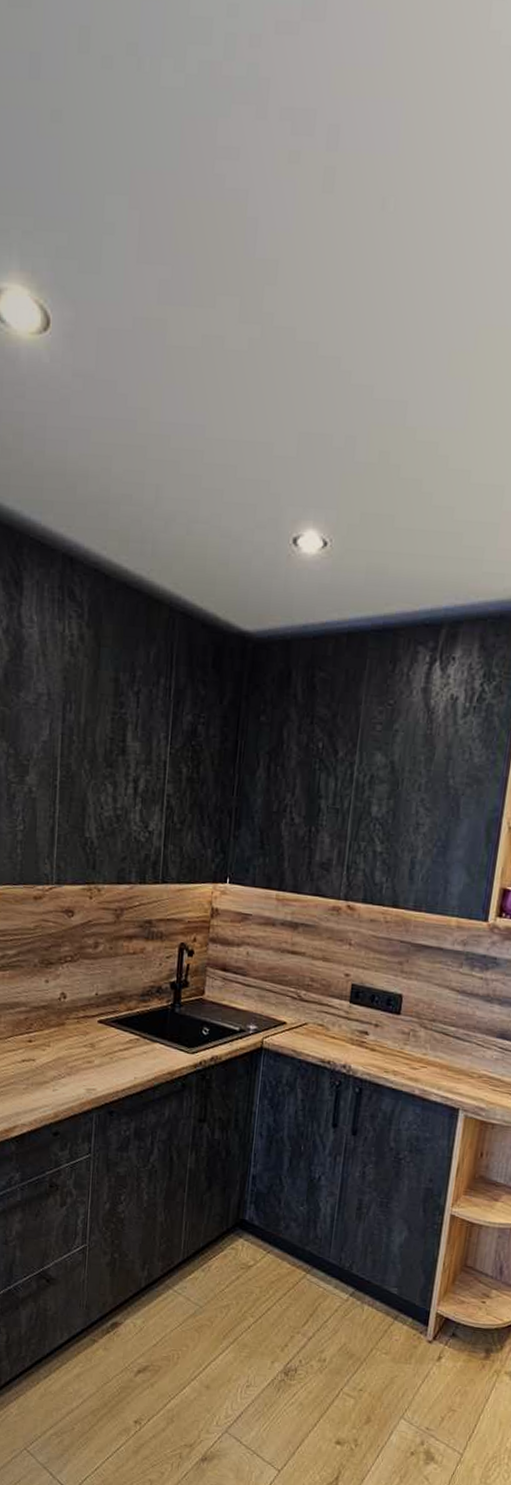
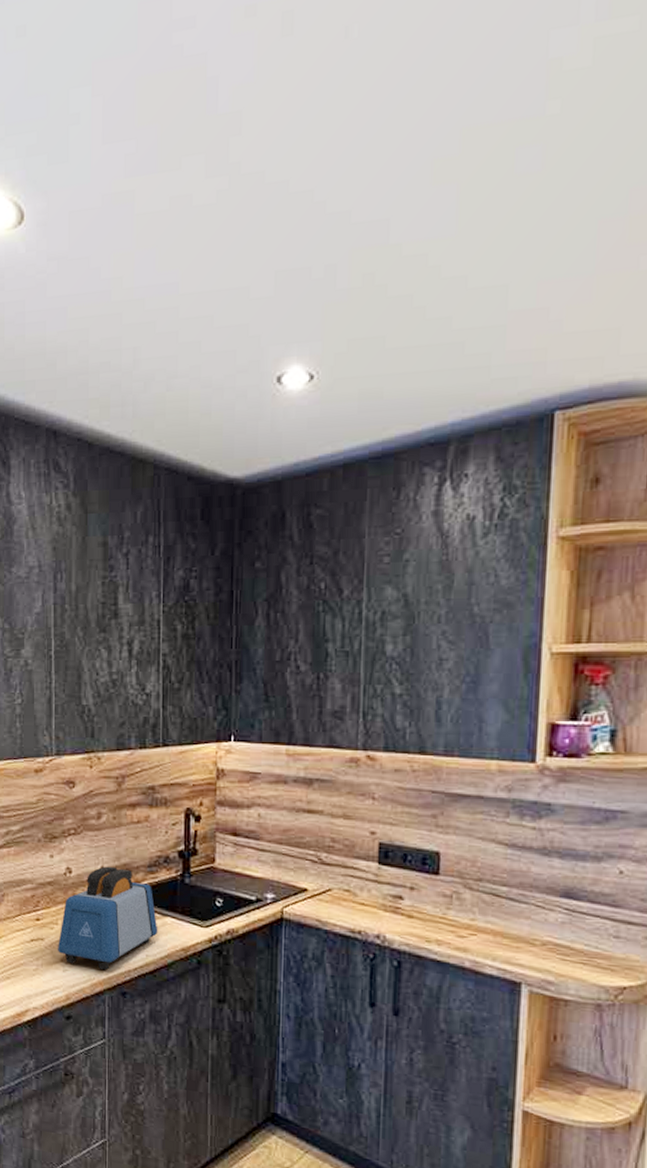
toaster: none [49,993,147,1090] -> present [58,866,158,970]

